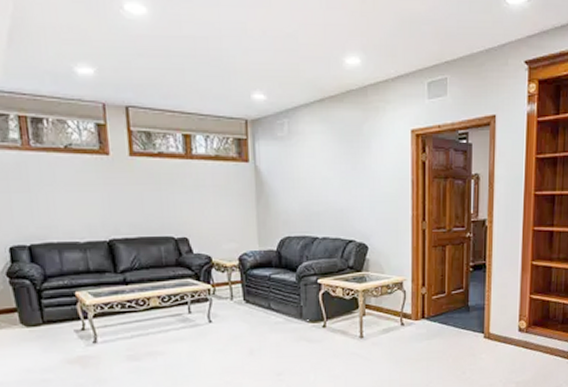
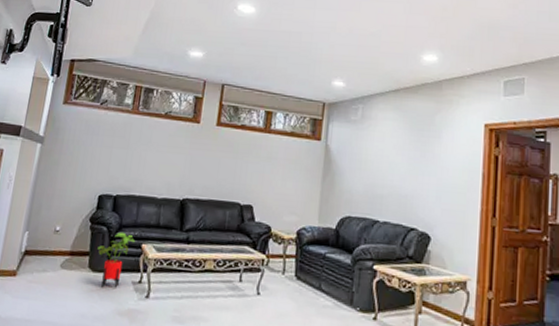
house plant: none [25,282,67,341] -> present [97,232,136,288]

